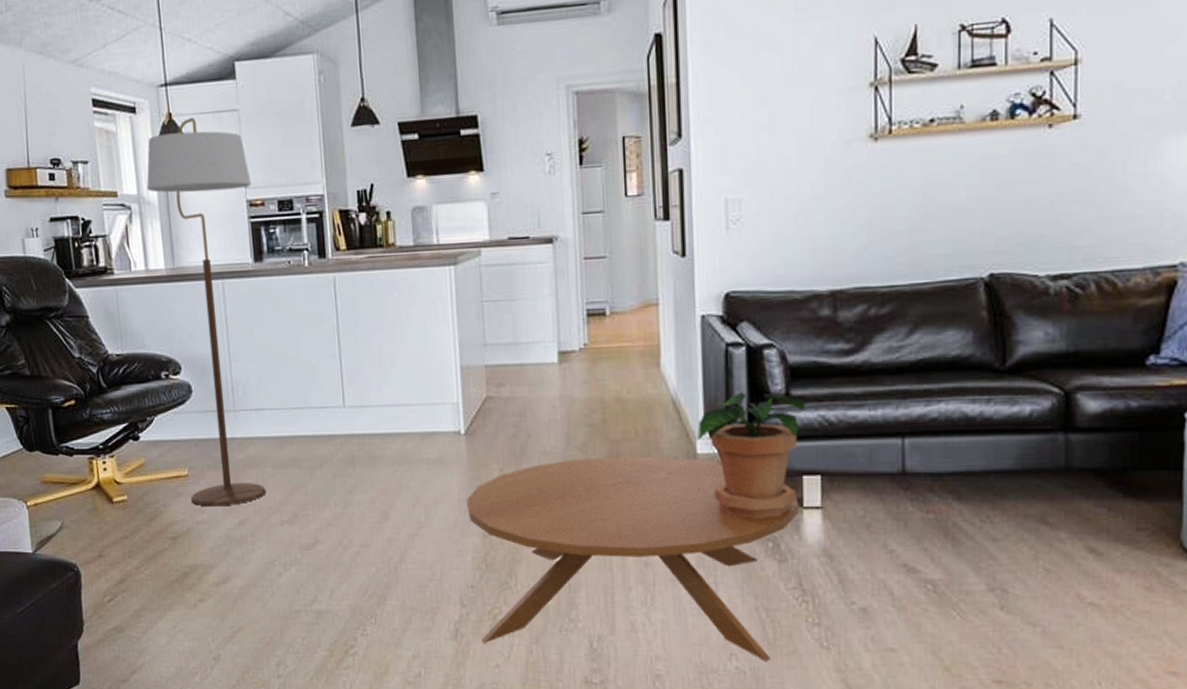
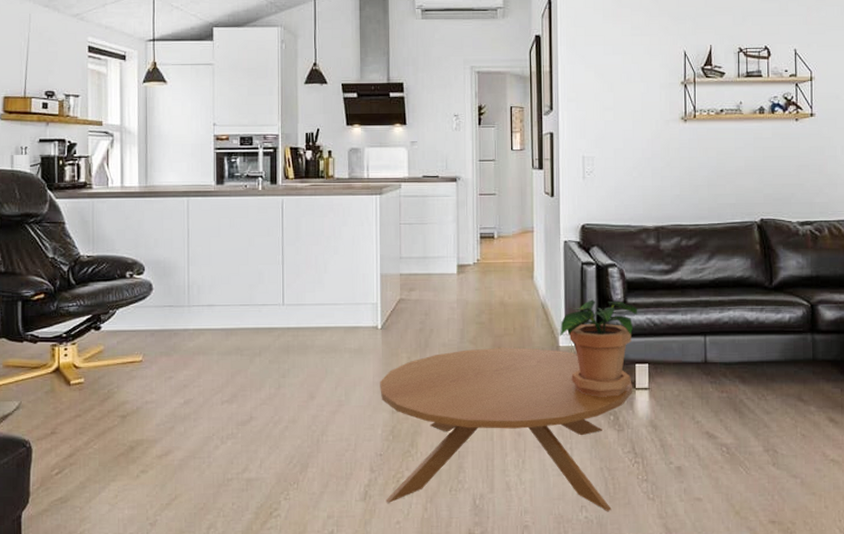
floor lamp: present [146,118,266,507] -> none [129,67,219,388]

